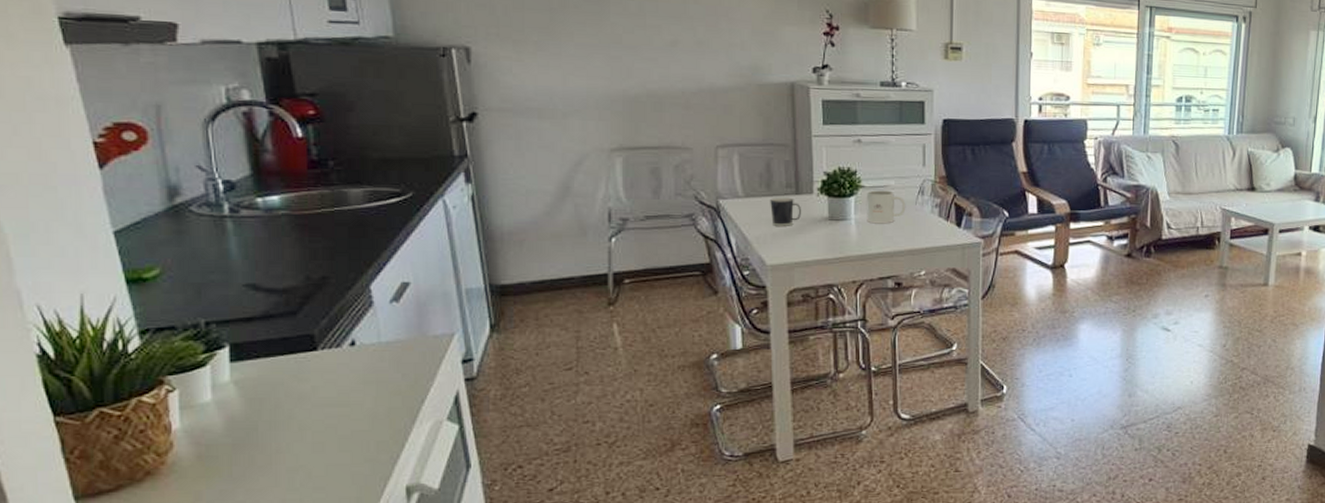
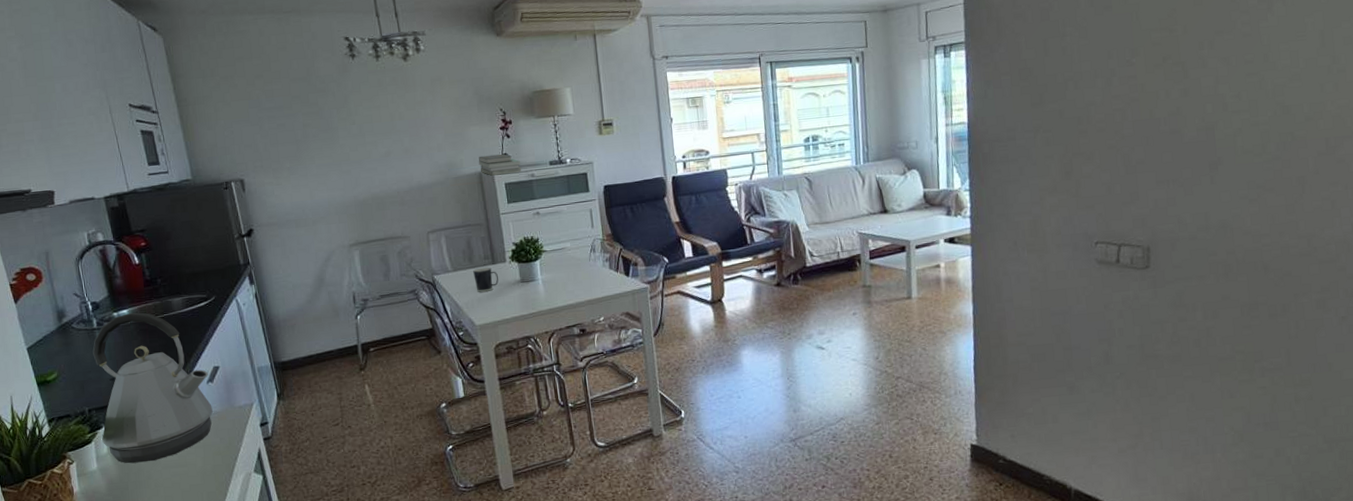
kettle: none [219,200,395,398] -> present [92,312,213,464]
books: none [791,63,845,90] -> present [478,153,522,176]
mug: present [866,190,906,224] -> none [548,252,582,282]

